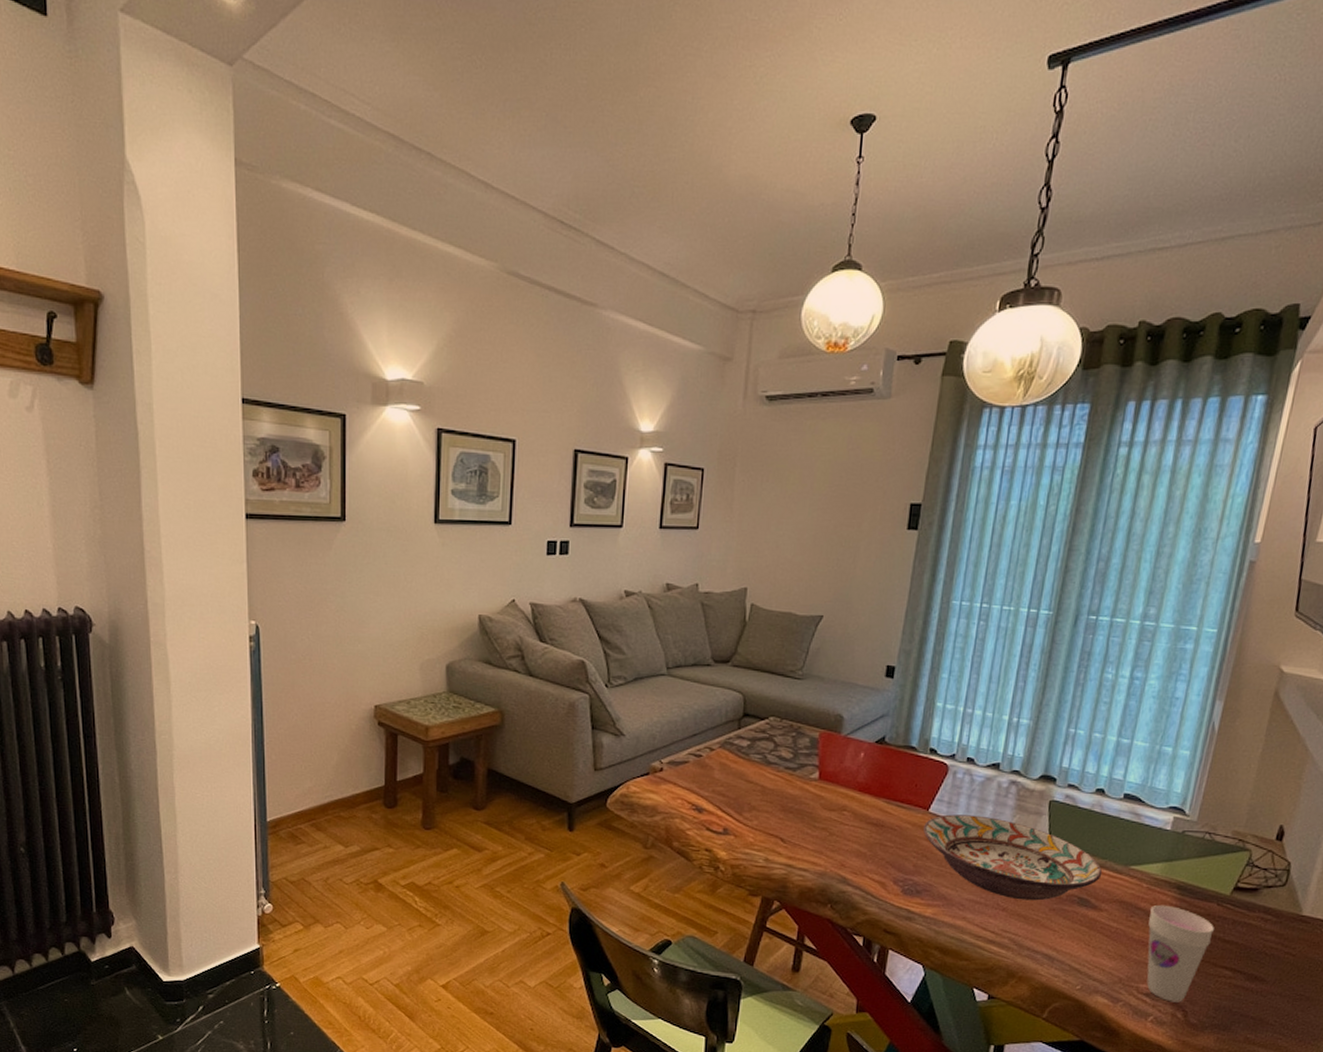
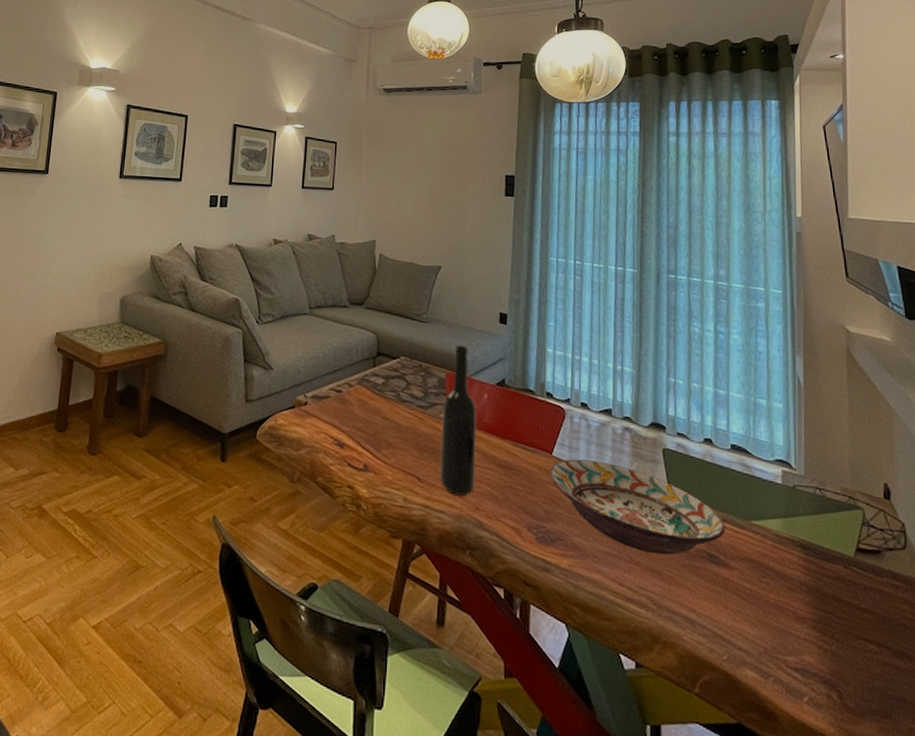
bottle: none [805,702,851,854] -> present [440,345,477,496]
cup: present [1146,904,1215,1003] -> none [779,564,849,681]

